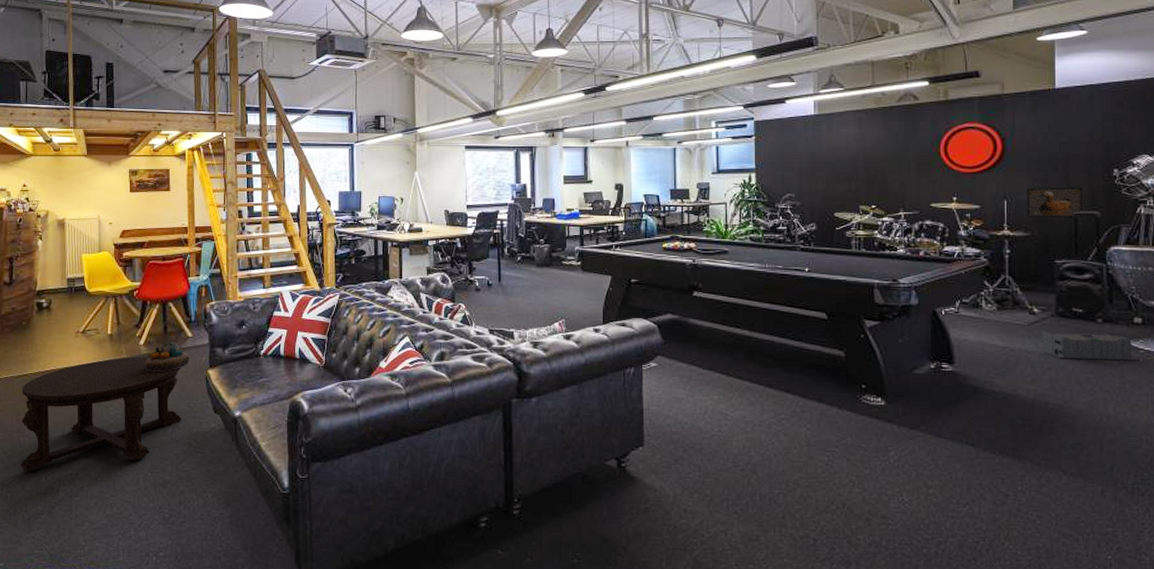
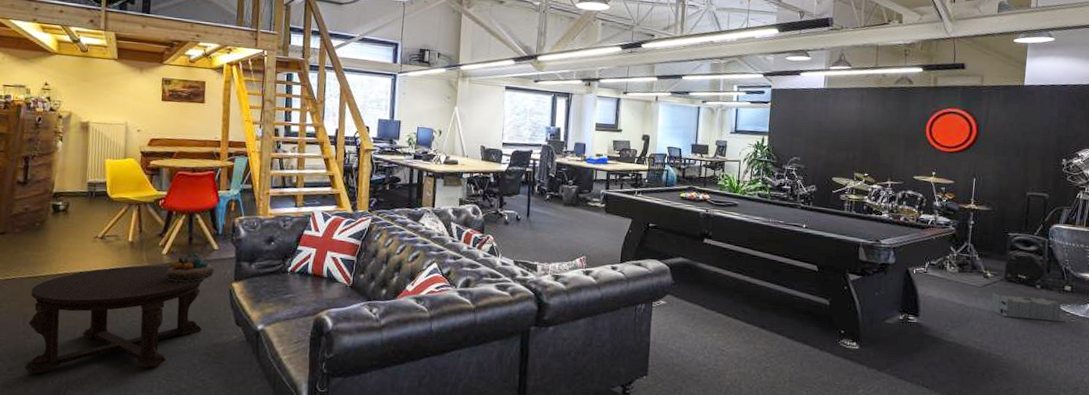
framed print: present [1026,187,1082,218] -> none [990,169,1037,198]

